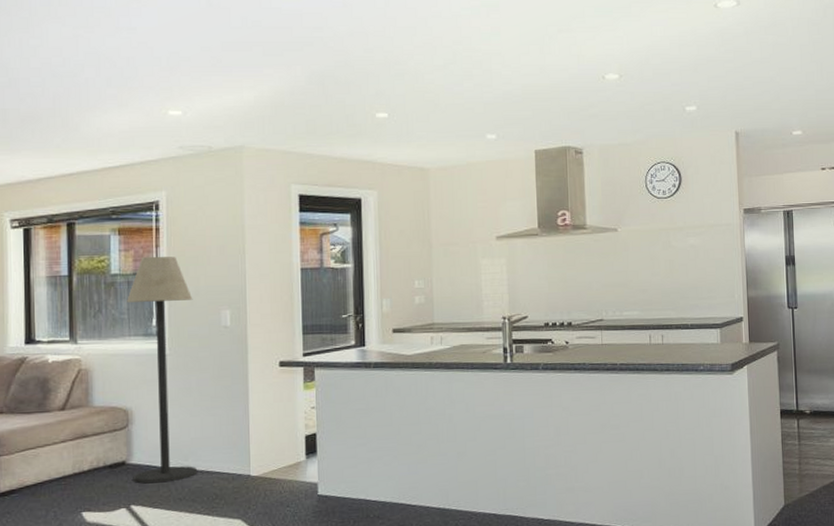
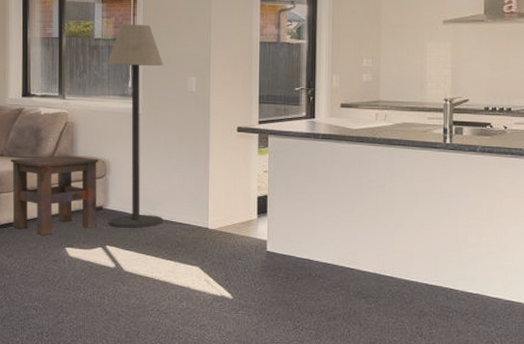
side table: none [11,406,119,500] -> present [10,155,98,235]

